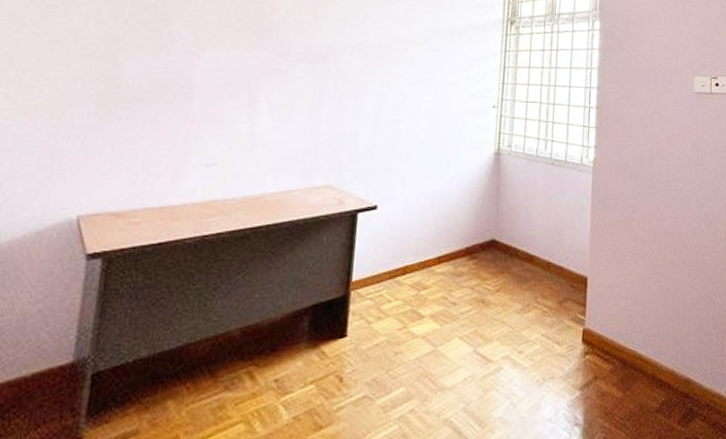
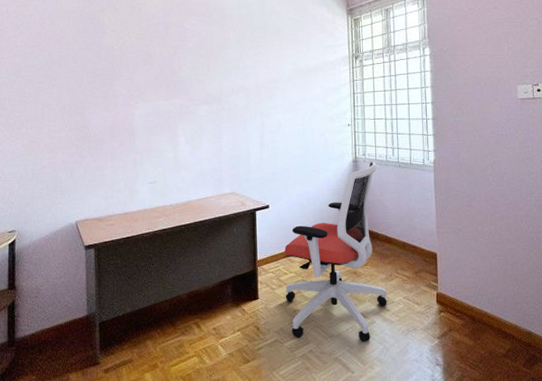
office chair: none [385,156,525,398] -> present [284,162,387,343]

